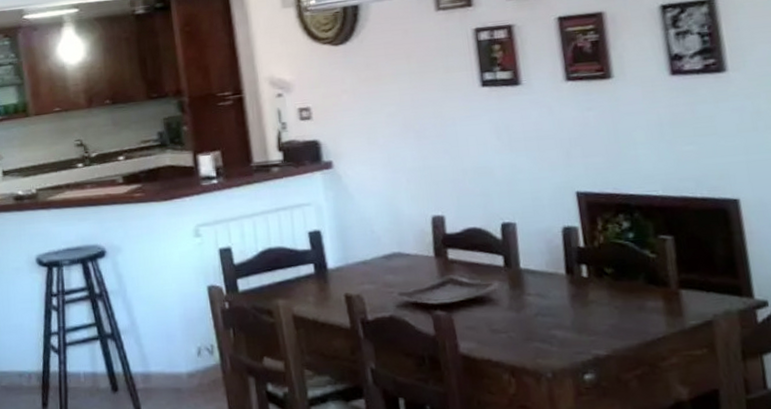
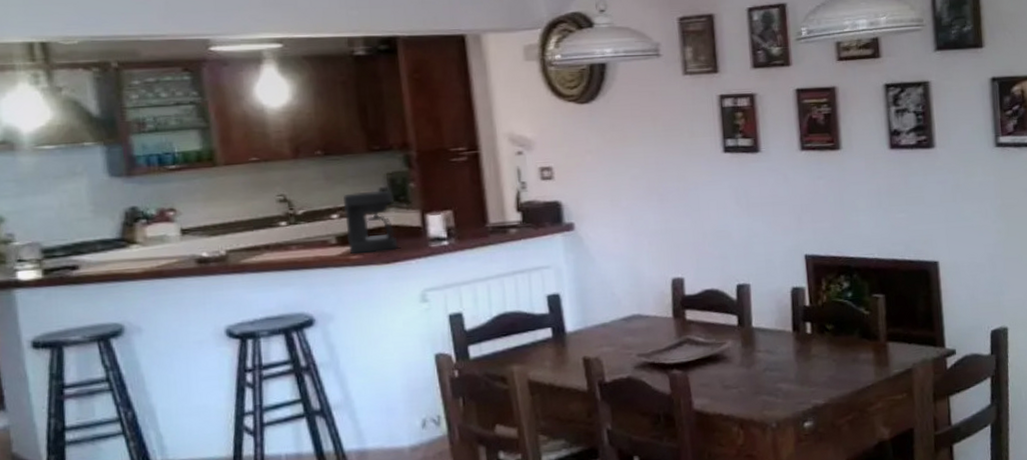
coffee maker: none [128,133,174,194] -> present [344,190,398,256]

